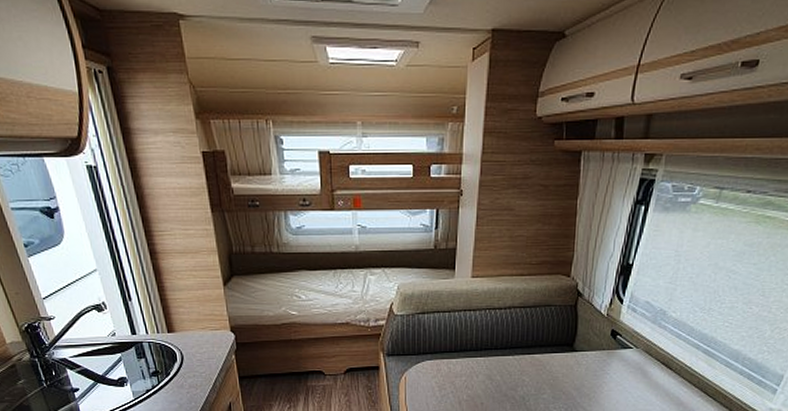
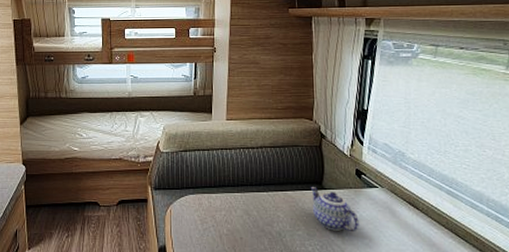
teapot: none [560,348,608,394] -> present [310,186,359,232]

